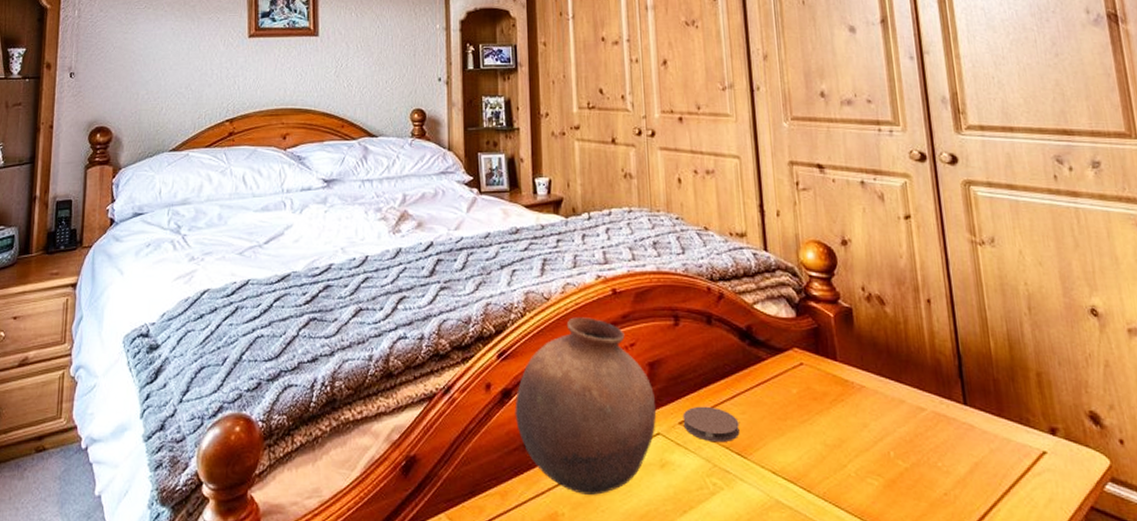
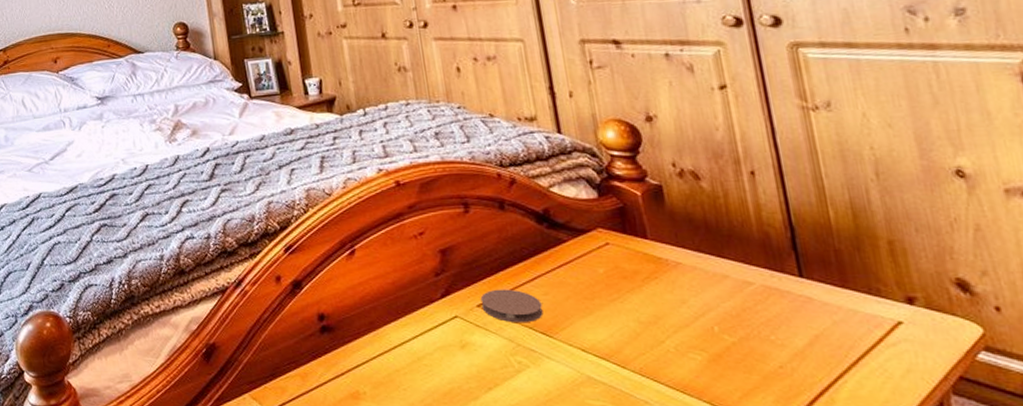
pottery: present [514,317,657,495] -> none [306,209,453,375]

